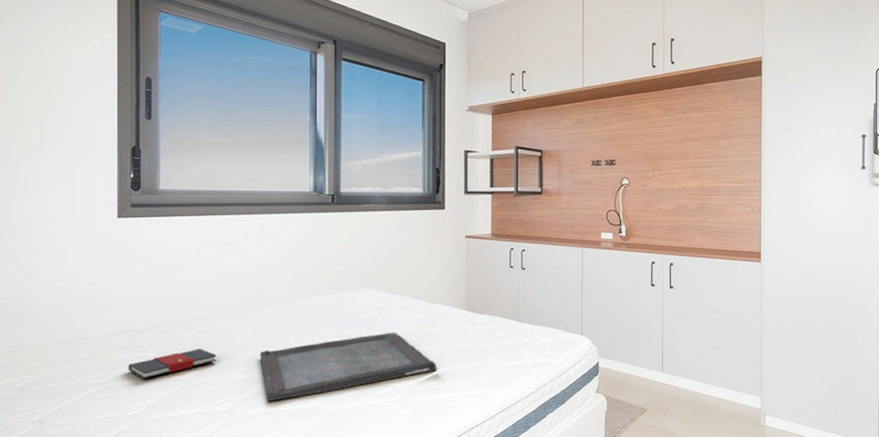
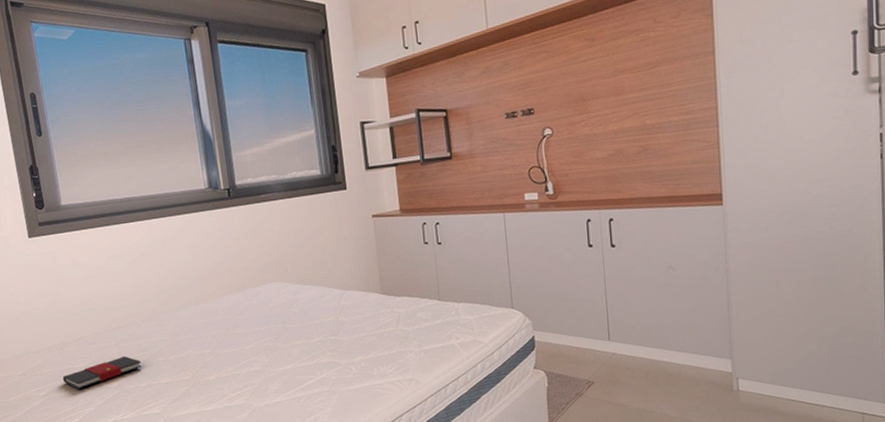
serving tray: present [259,332,436,401] -> none [180,323,358,402]

